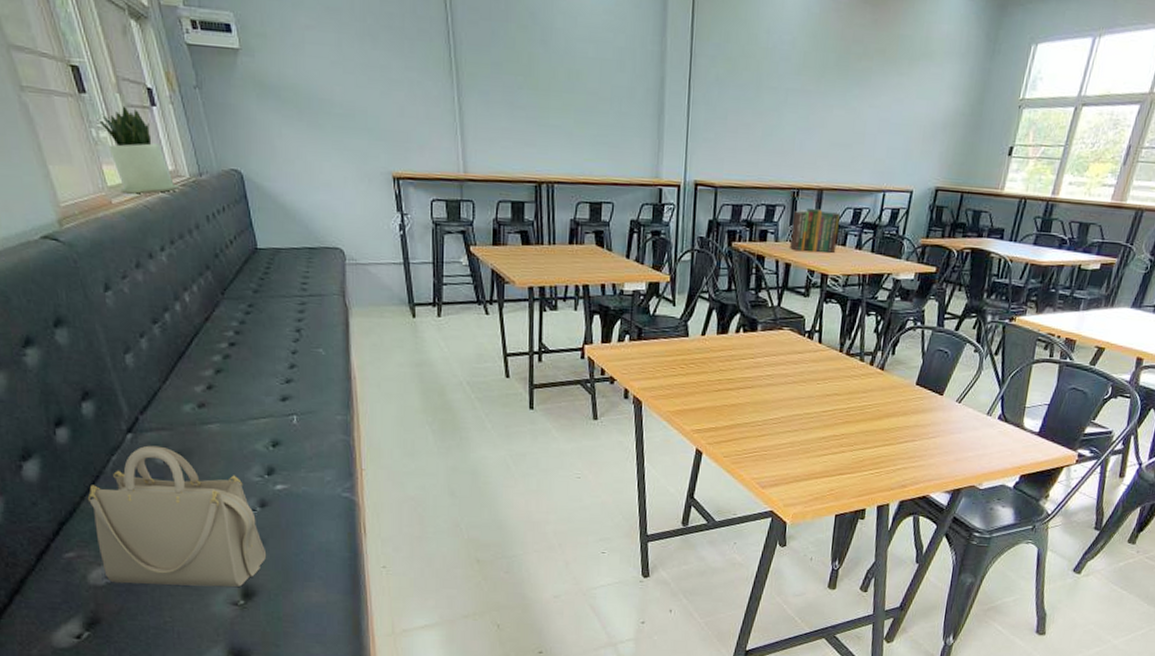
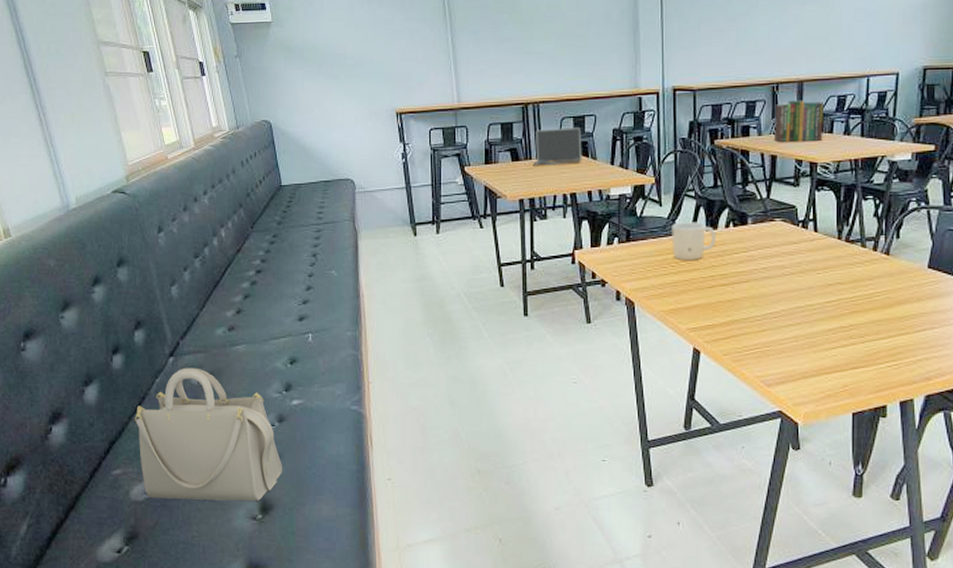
planter: present [97,105,181,195] -> none [160,78,222,150]
laptop: none [545,212,598,255] -> present [533,127,582,167]
mug: none [682,323,726,363] -> present [672,222,716,260]

